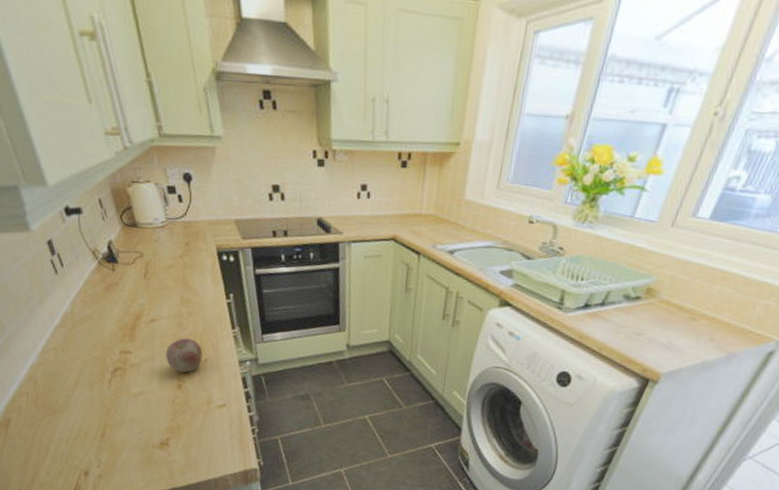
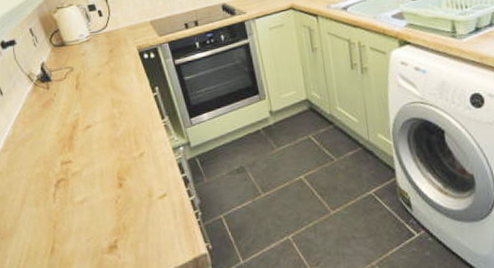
apple: present [165,338,203,373] -> none [103,137,139,171]

